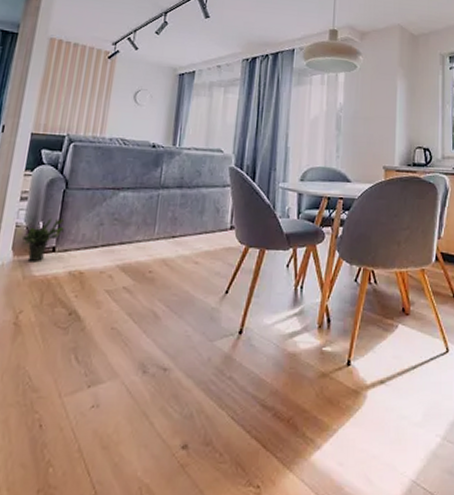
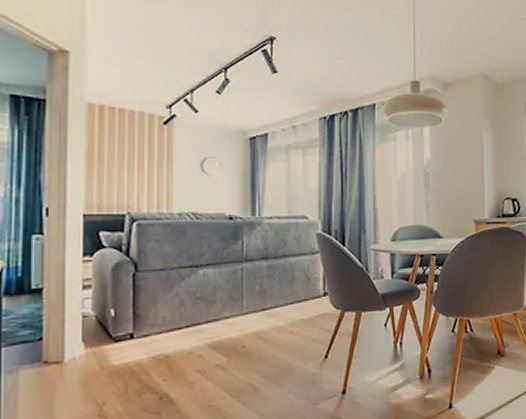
potted plant: present [23,218,64,263] -> none [93,303,140,352]

